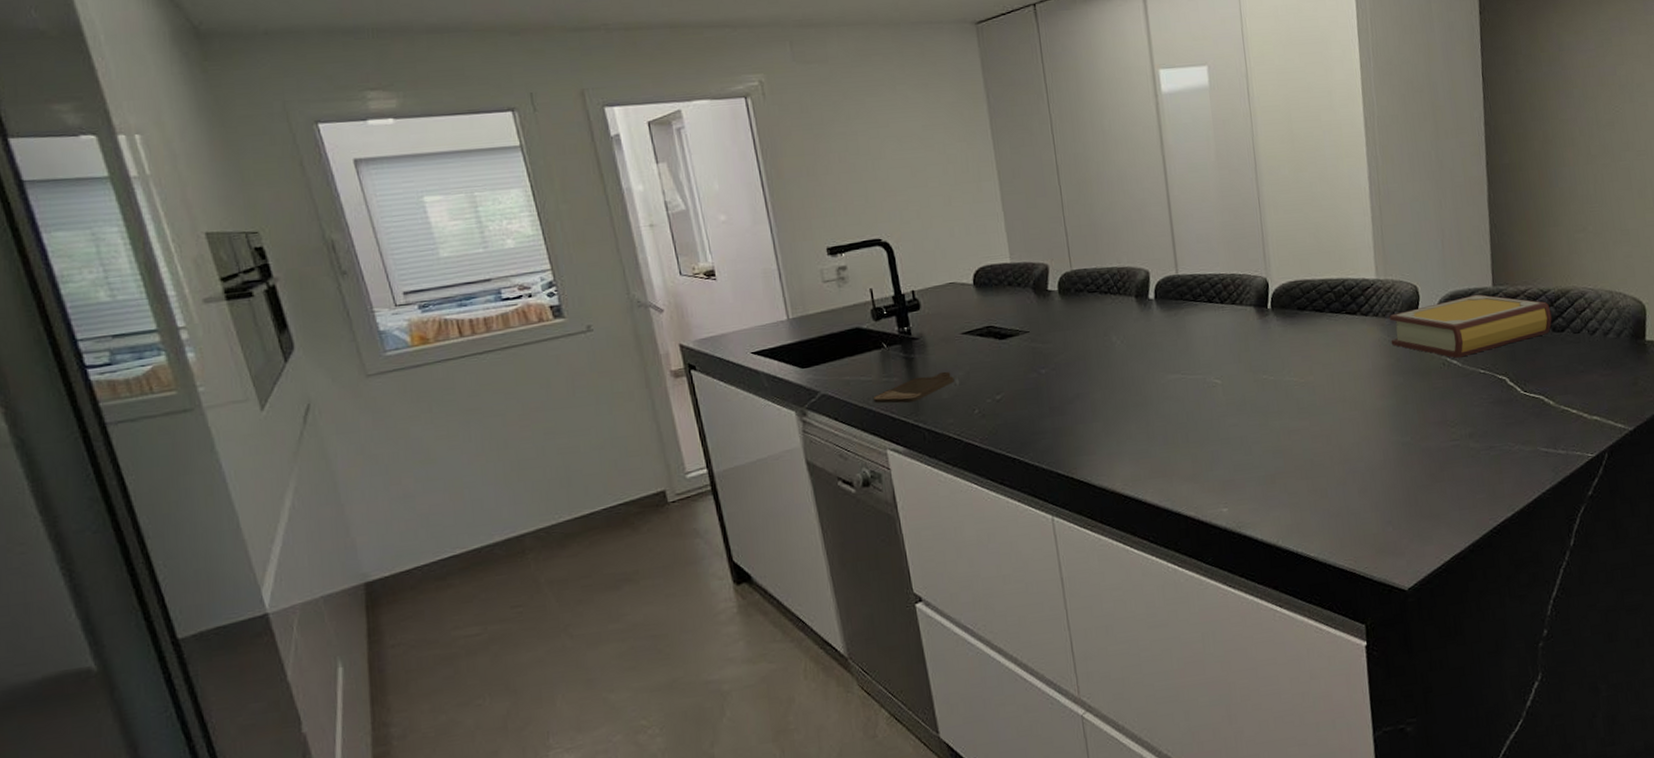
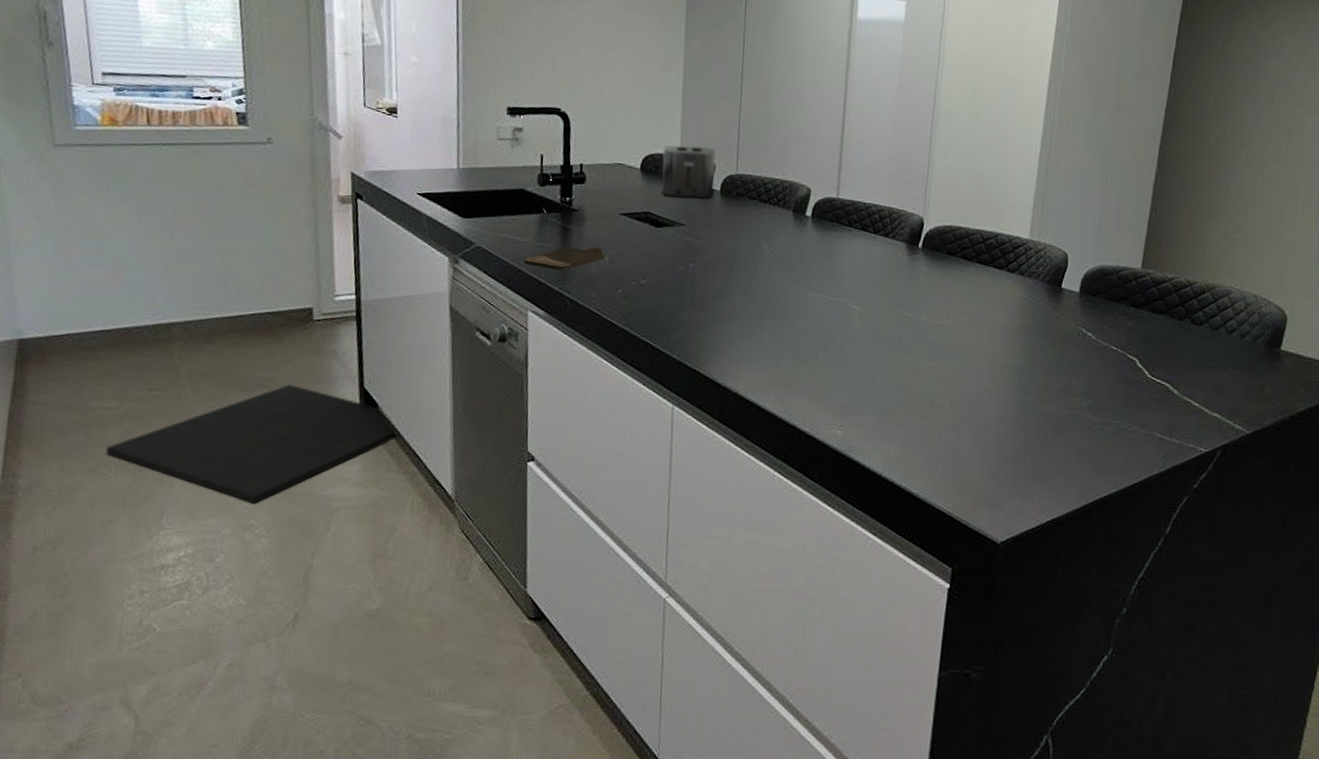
doormat: none [476,573,780,704] -> present [105,384,401,504]
toaster: none [992,249,1052,308] -> present [661,145,716,200]
book: present [1389,294,1552,358] -> none [1031,272,1194,331]

